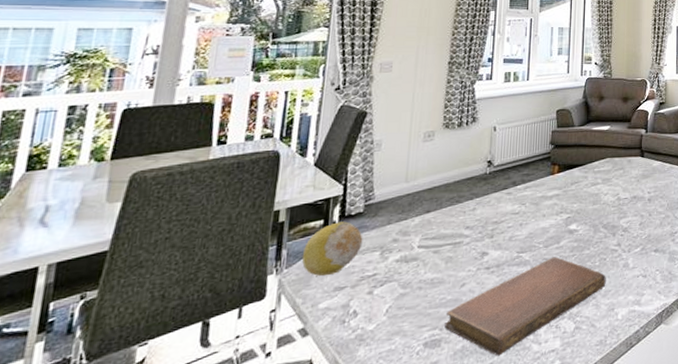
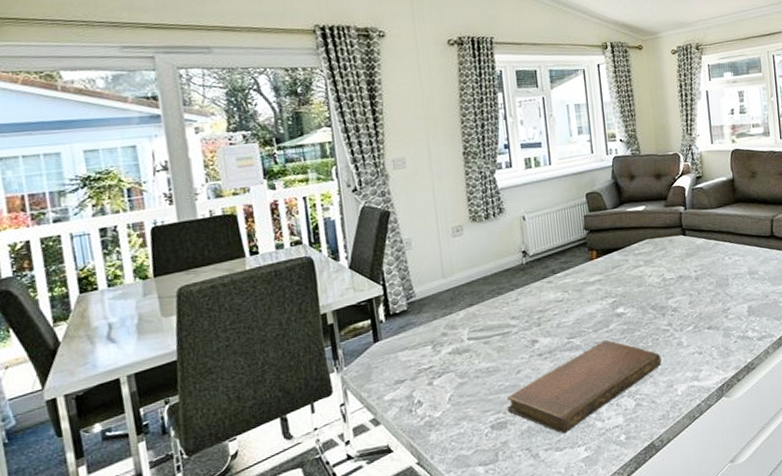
fruit: present [302,221,363,276] -> none [357,320,413,372]

